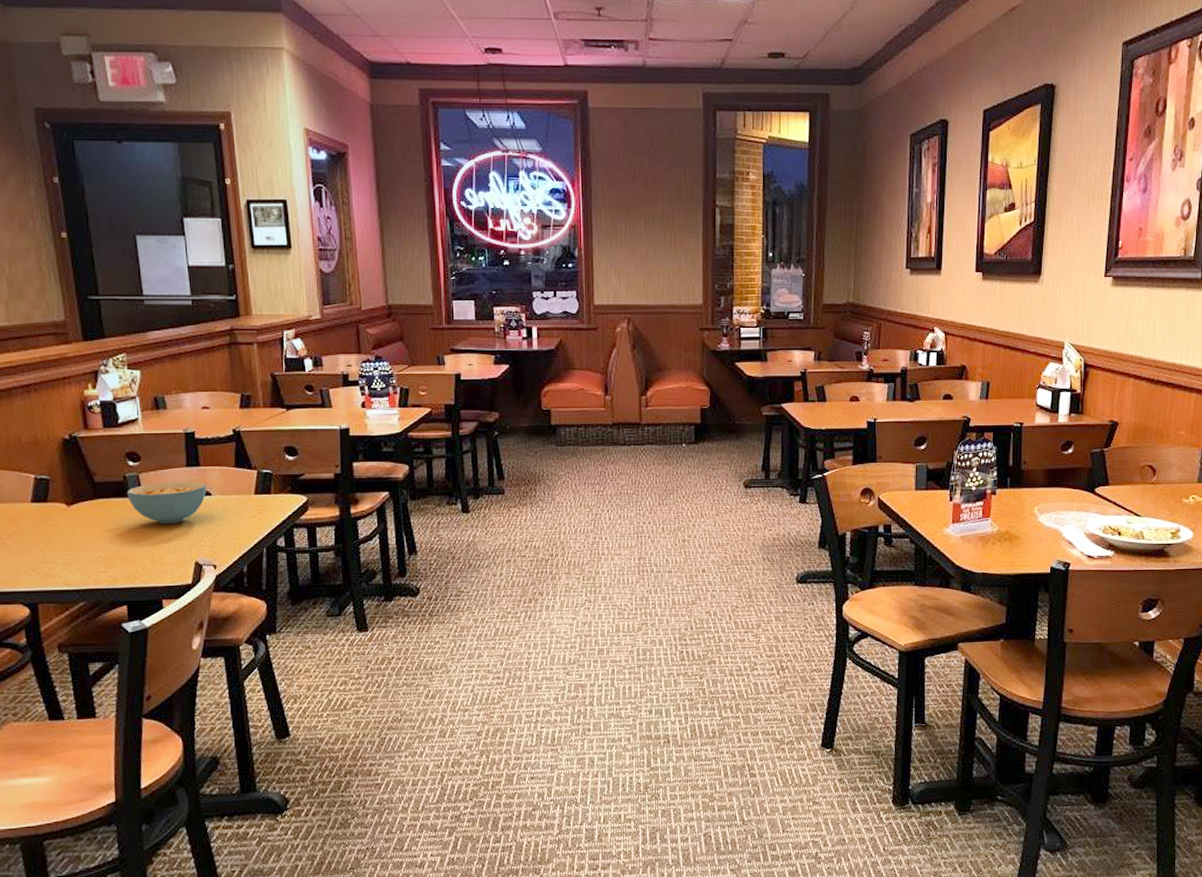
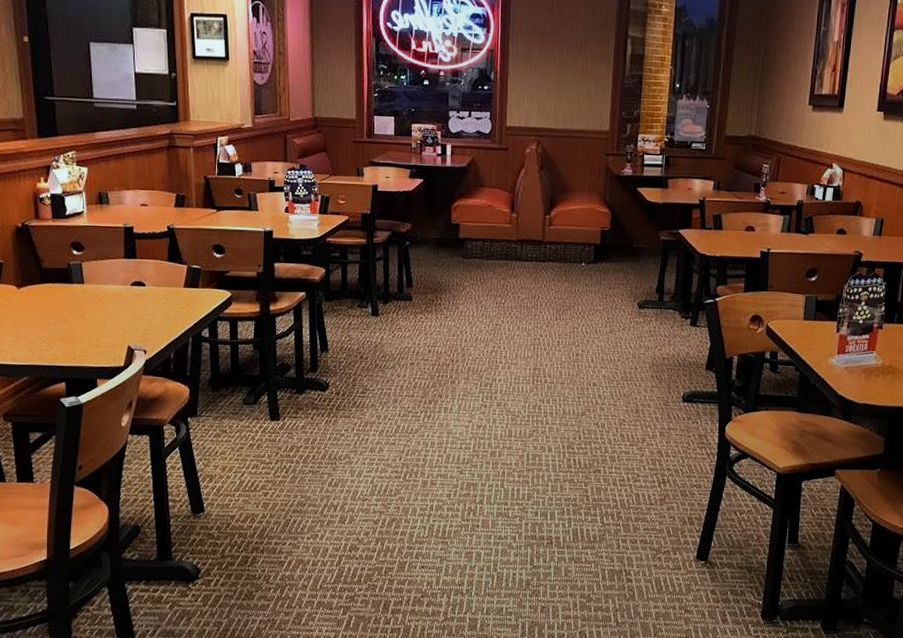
cereal bowl: present [126,481,206,524] -> none [70,271,141,310]

